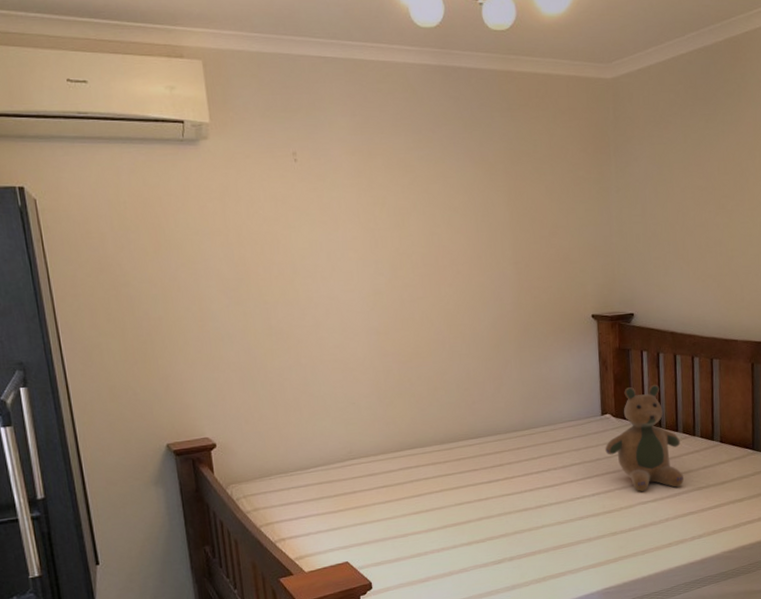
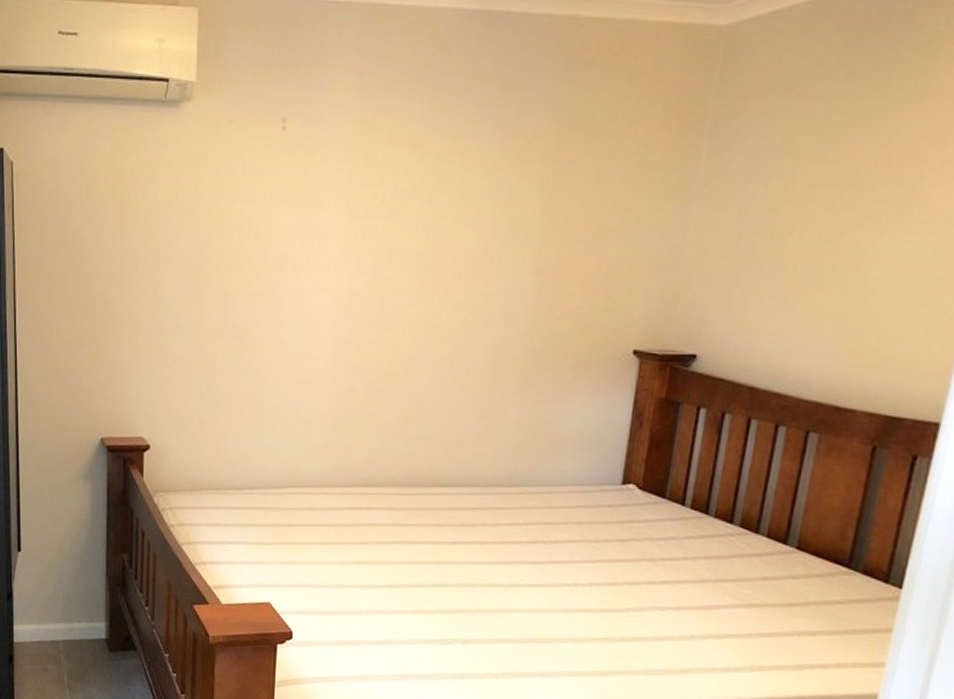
teddy bear: present [605,384,684,492] -> none [618,453,734,598]

